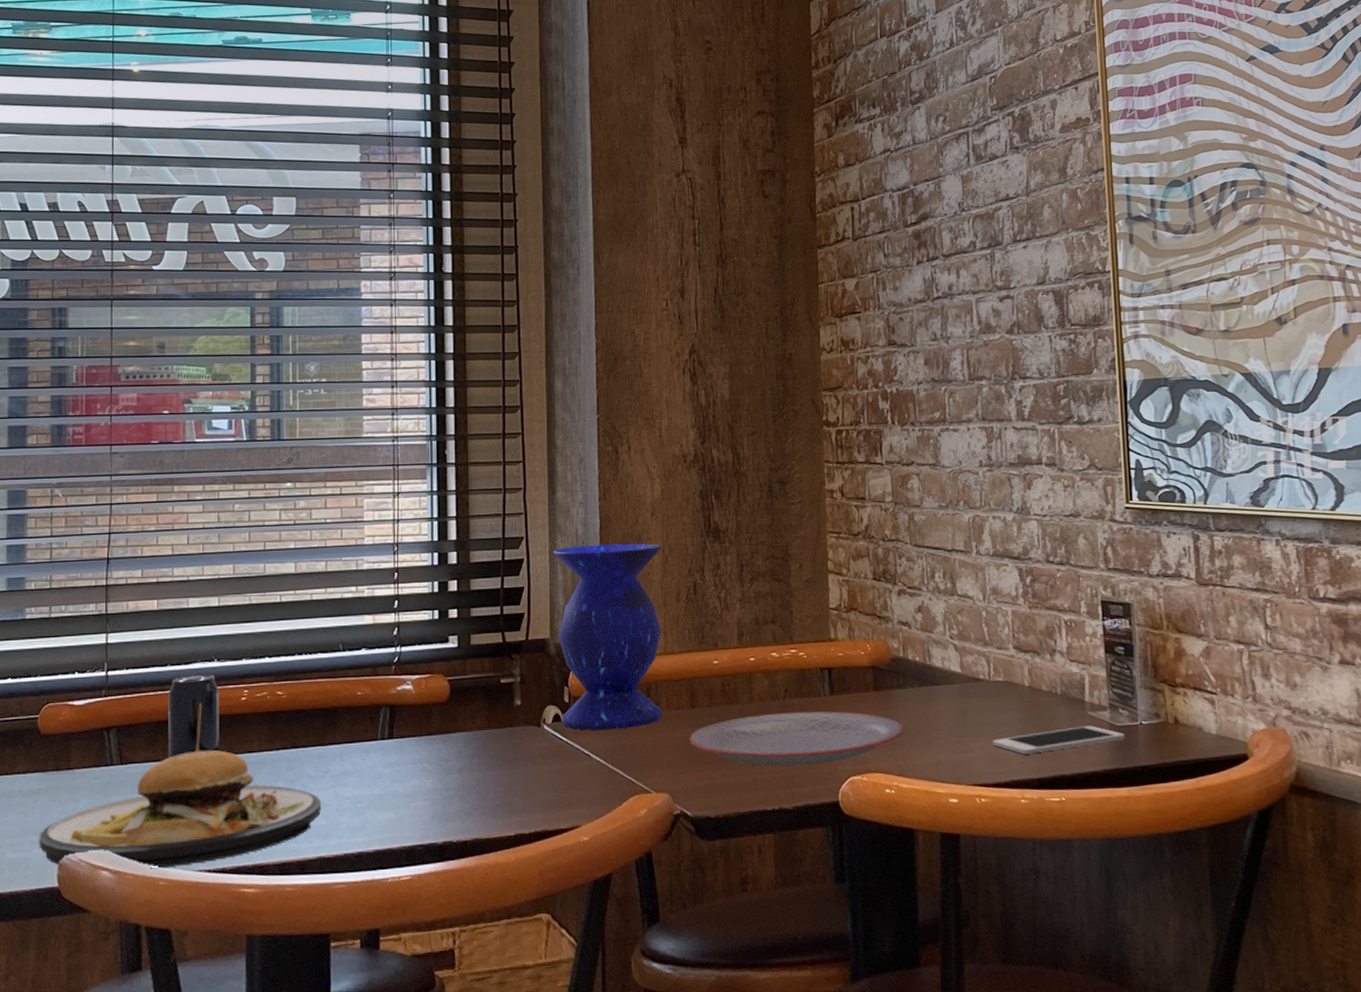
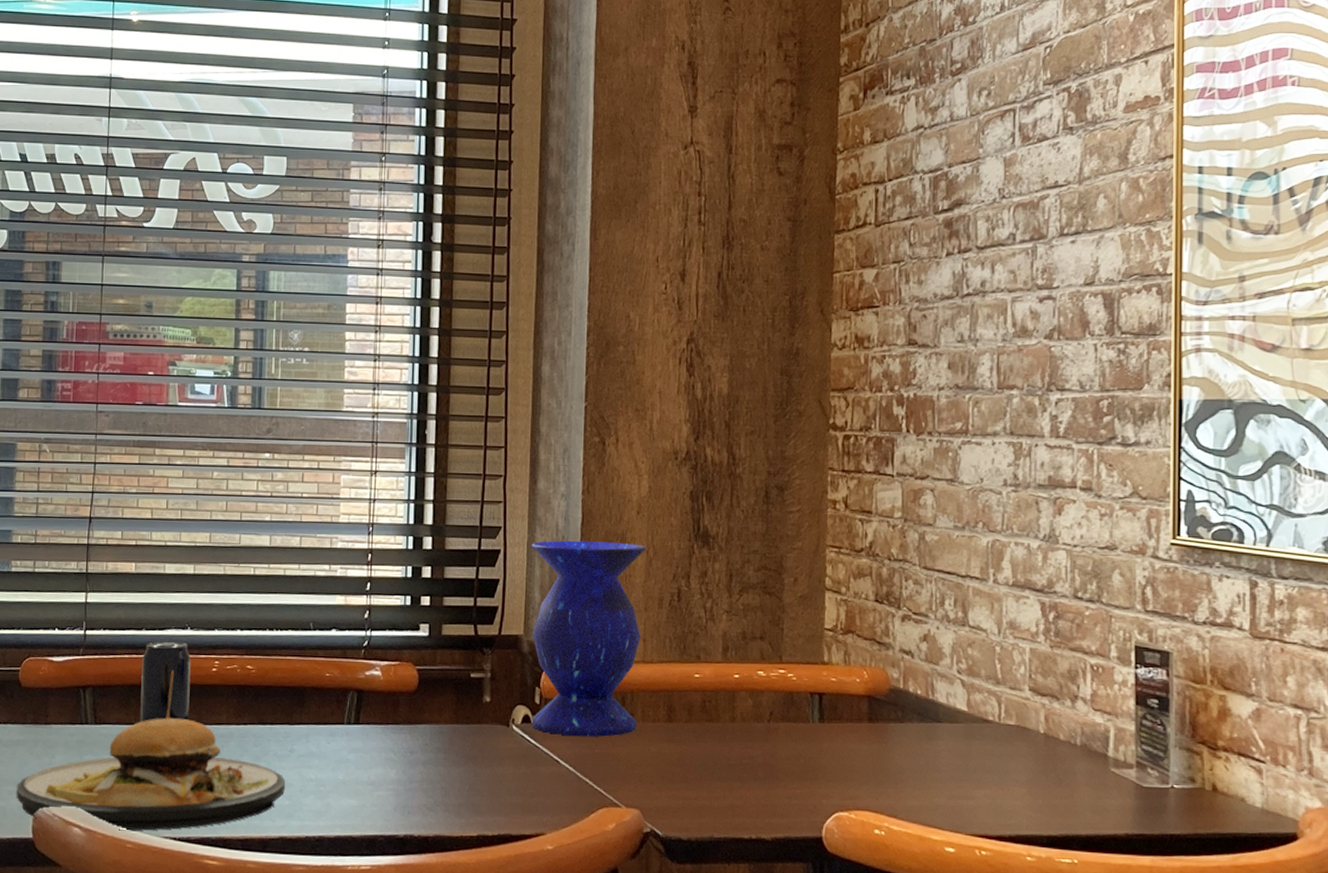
plate: present [689,711,904,766] -> none [664,736,899,796]
cell phone: present [993,725,1125,755] -> none [999,783,1152,809]

